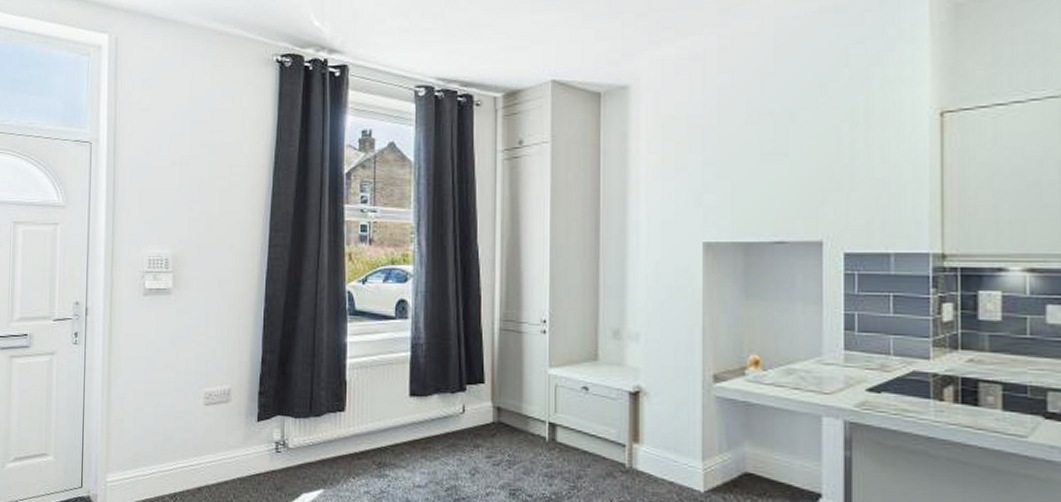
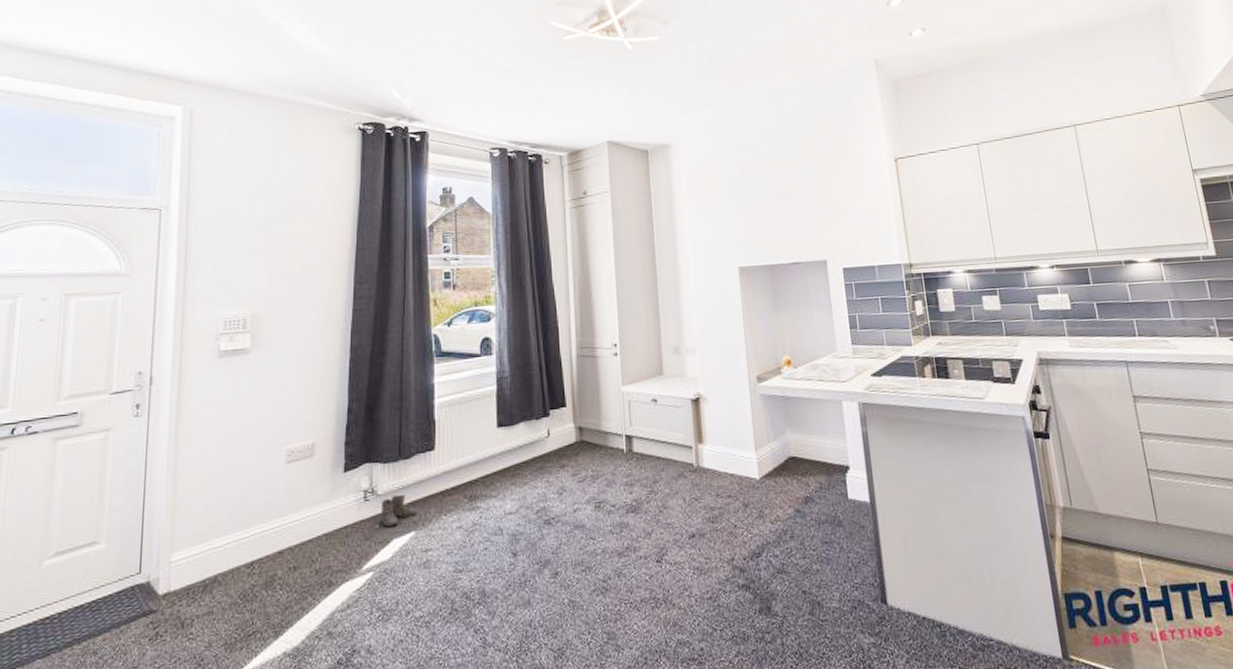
boots: none [291,450,326,482] -> present [380,494,417,527]

